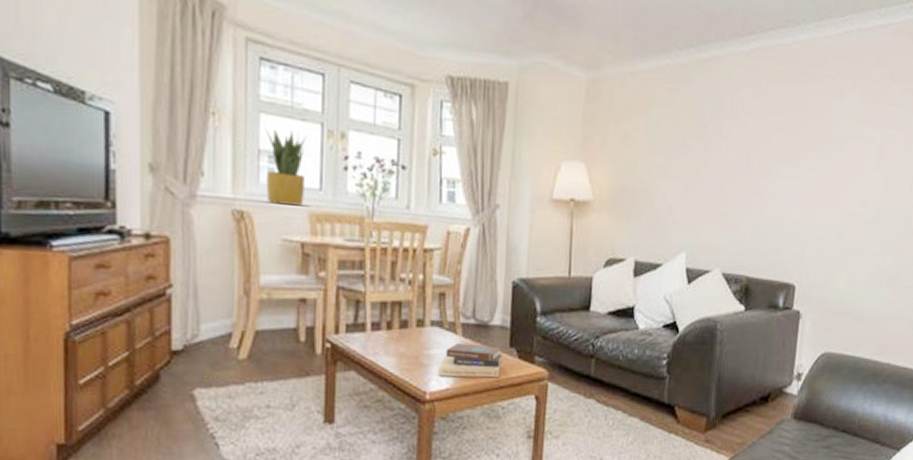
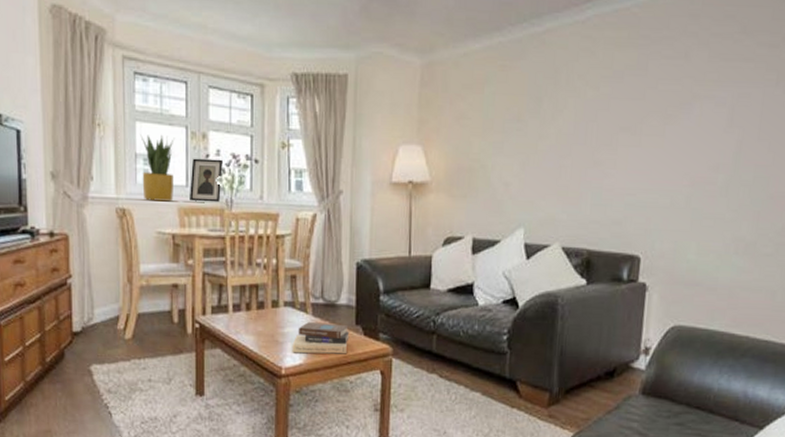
picture frame: none [324,159,364,210] -> present [190,158,223,203]

